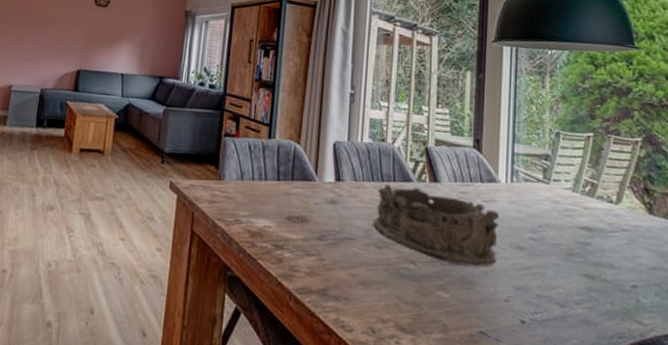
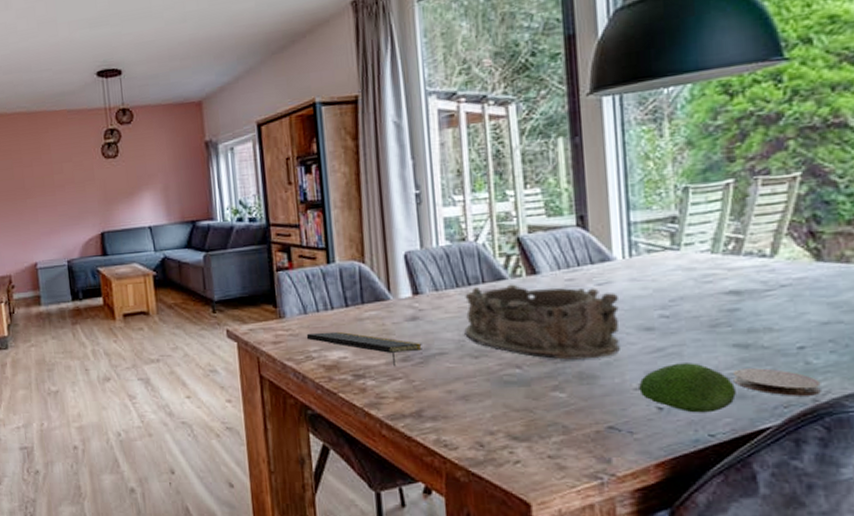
notepad: none [239,198,336,244] -> present [306,331,422,367]
fruit: none [508,282,582,333] -> present [639,363,736,413]
coaster: none [581,296,647,331] -> present [732,368,821,396]

